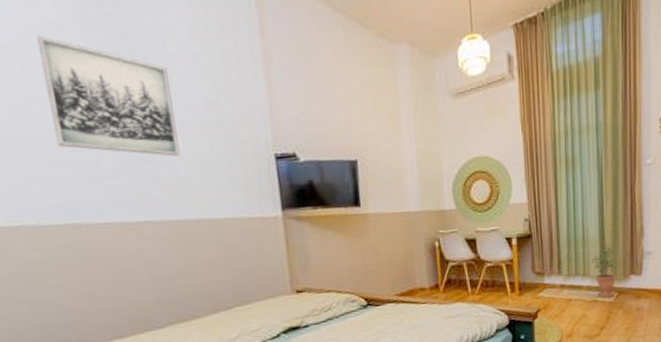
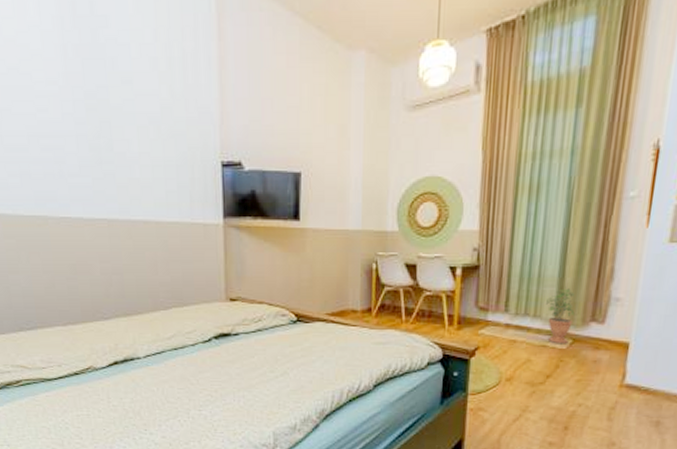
wall art: present [36,36,180,157] -> none [21,39,135,158]

